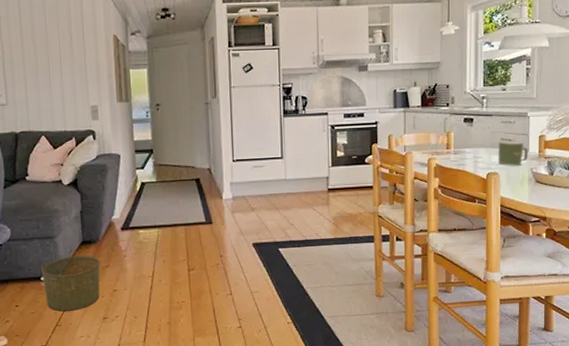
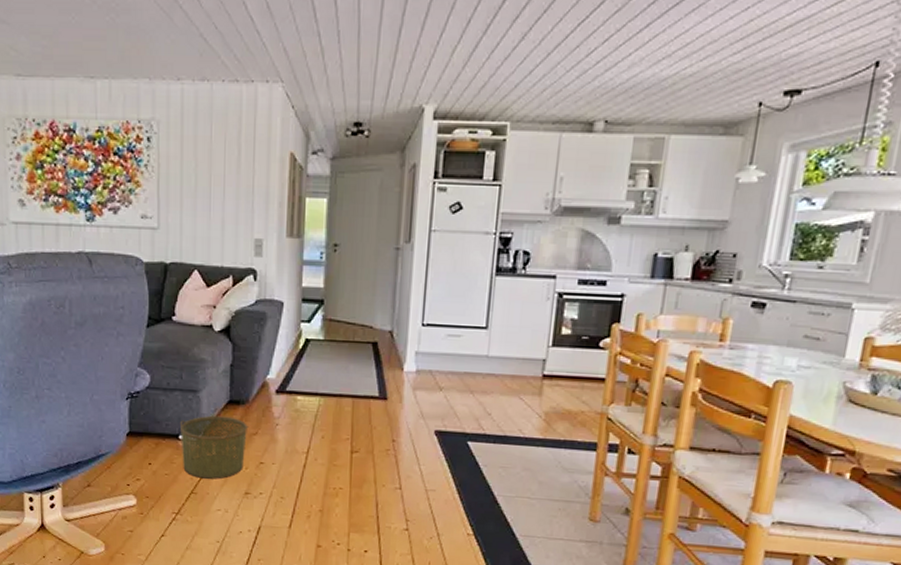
mug: present [498,141,528,166] -> none [794,339,844,376]

